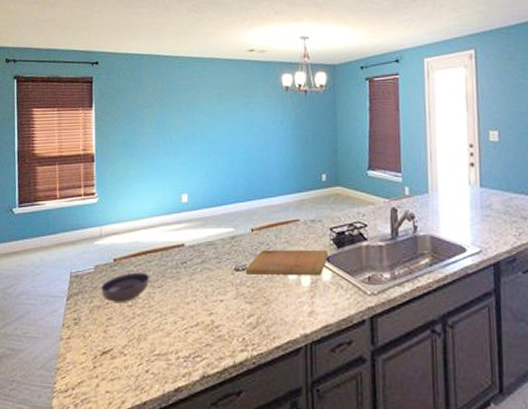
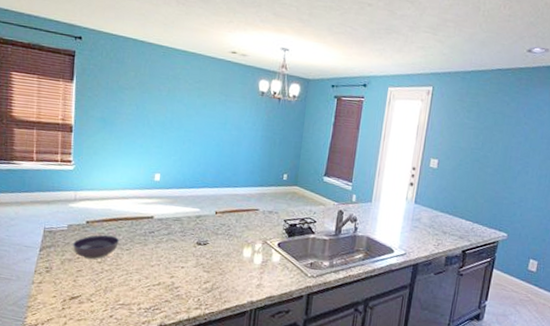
cutting board: present [245,249,329,275] -> none [206,230,281,256]

